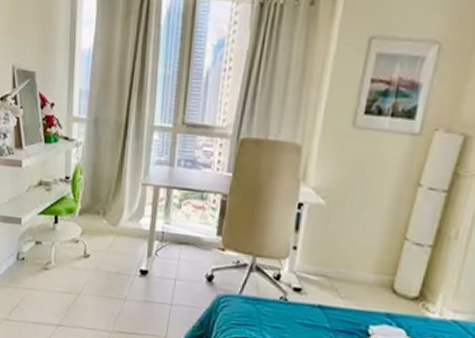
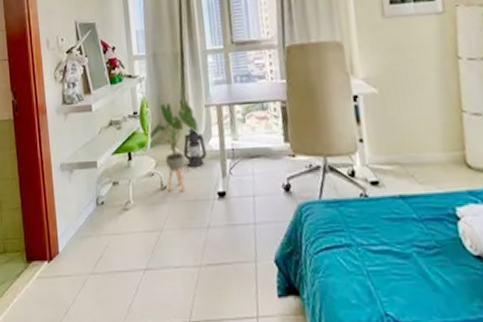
house plant: none [78,173,131,264] -> present [149,99,199,192]
lantern: none [112,204,136,244] -> present [183,129,207,168]

